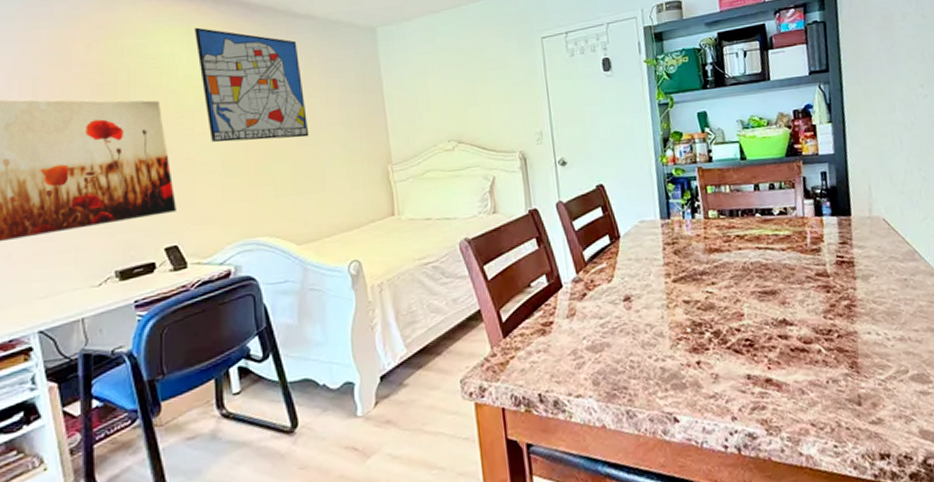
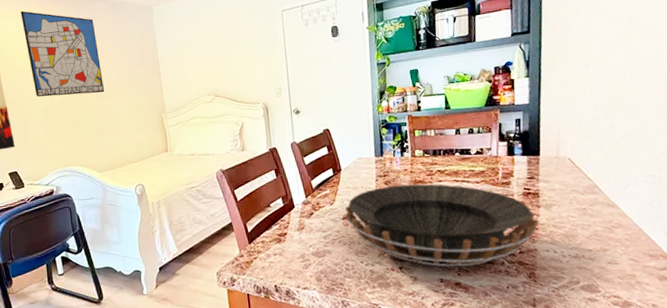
decorative bowl: none [626,252,857,359] -> present [345,184,539,267]

